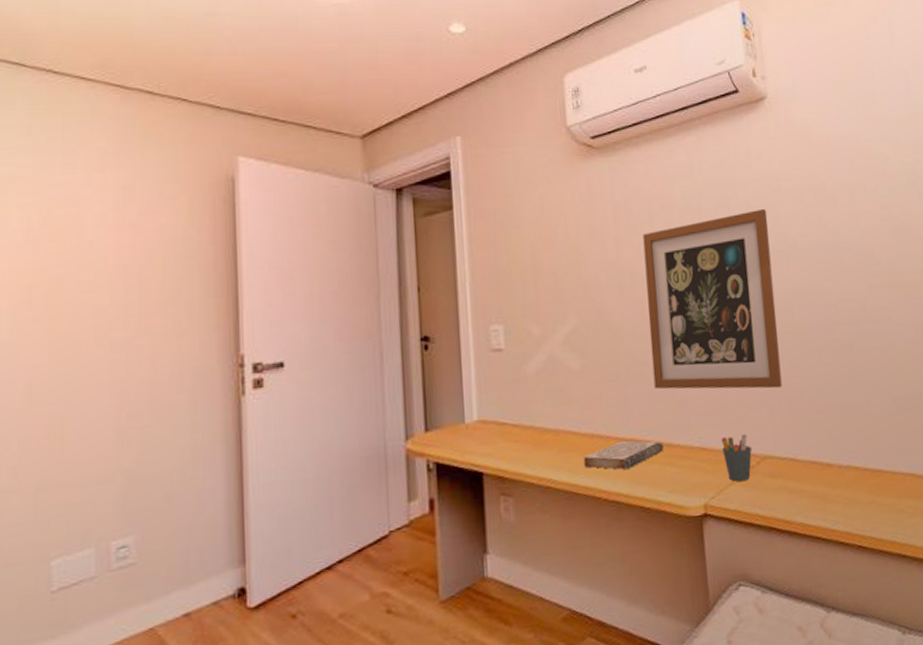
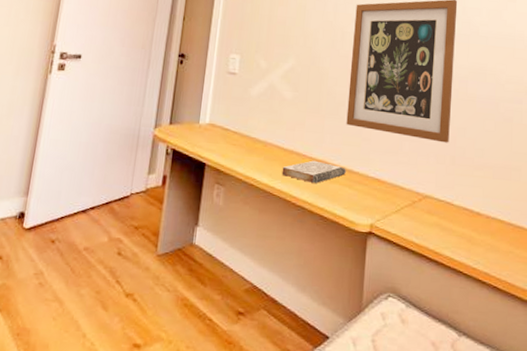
pen holder: present [721,434,752,481] -> none [392,174,416,212]

